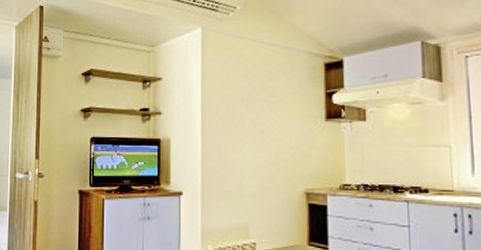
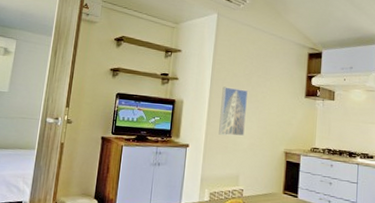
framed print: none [217,117,250,177] -> present [219,86,248,137]

